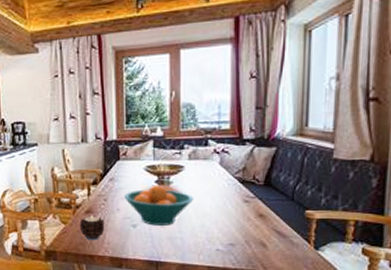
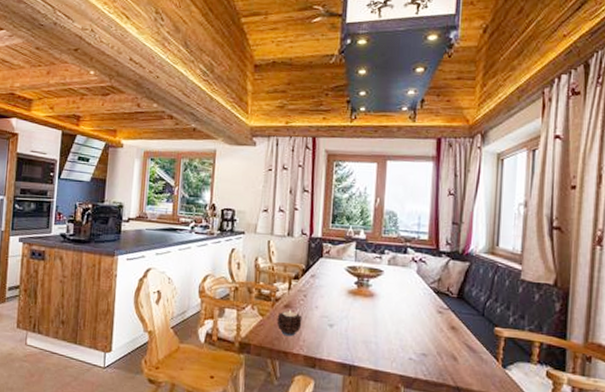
fruit bowl: present [125,184,194,226] -> none [324,286,391,329]

